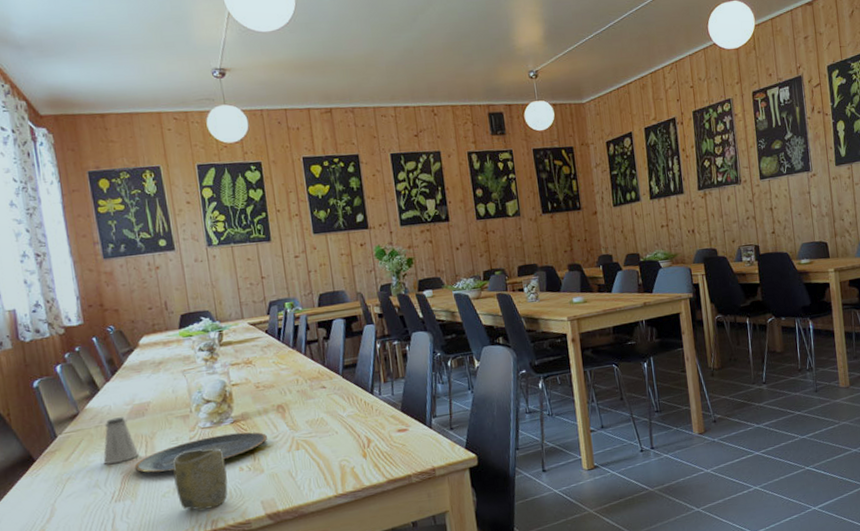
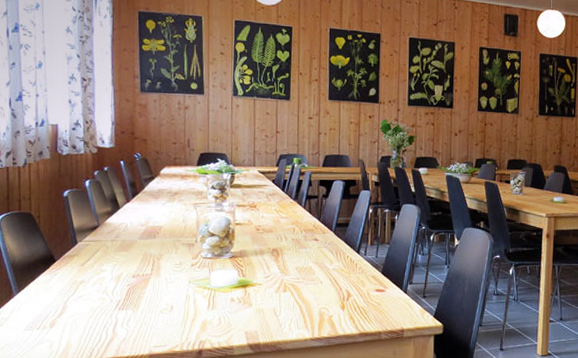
saltshaker: present [103,417,138,464] -> none [114,235,145,275]
plate: present [134,431,267,474] -> none [140,266,259,291]
cup: present [172,448,228,510] -> none [173,276,219,330]

